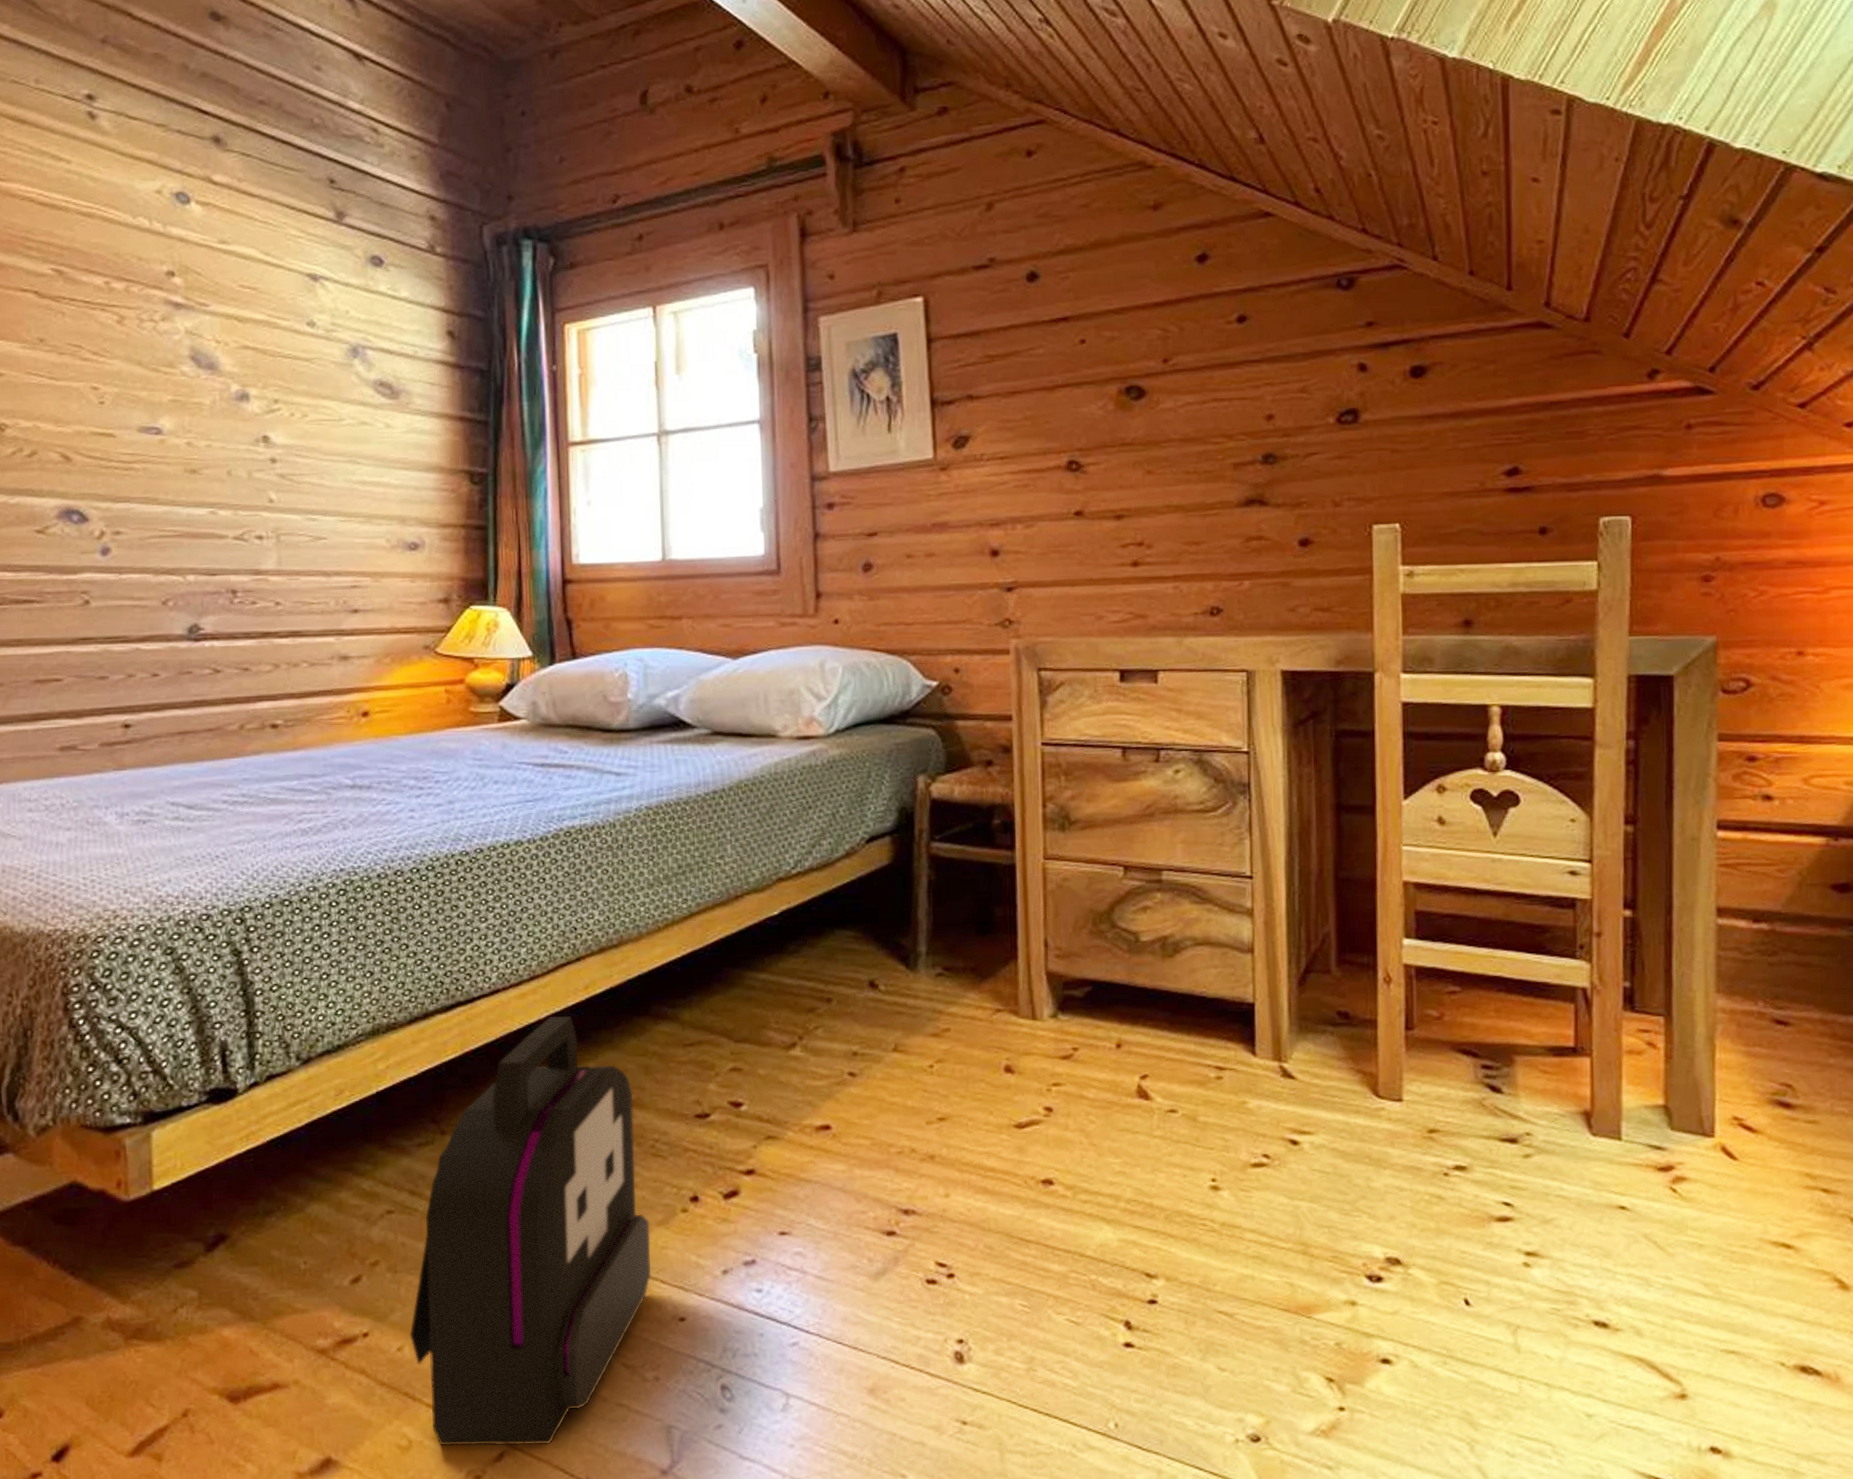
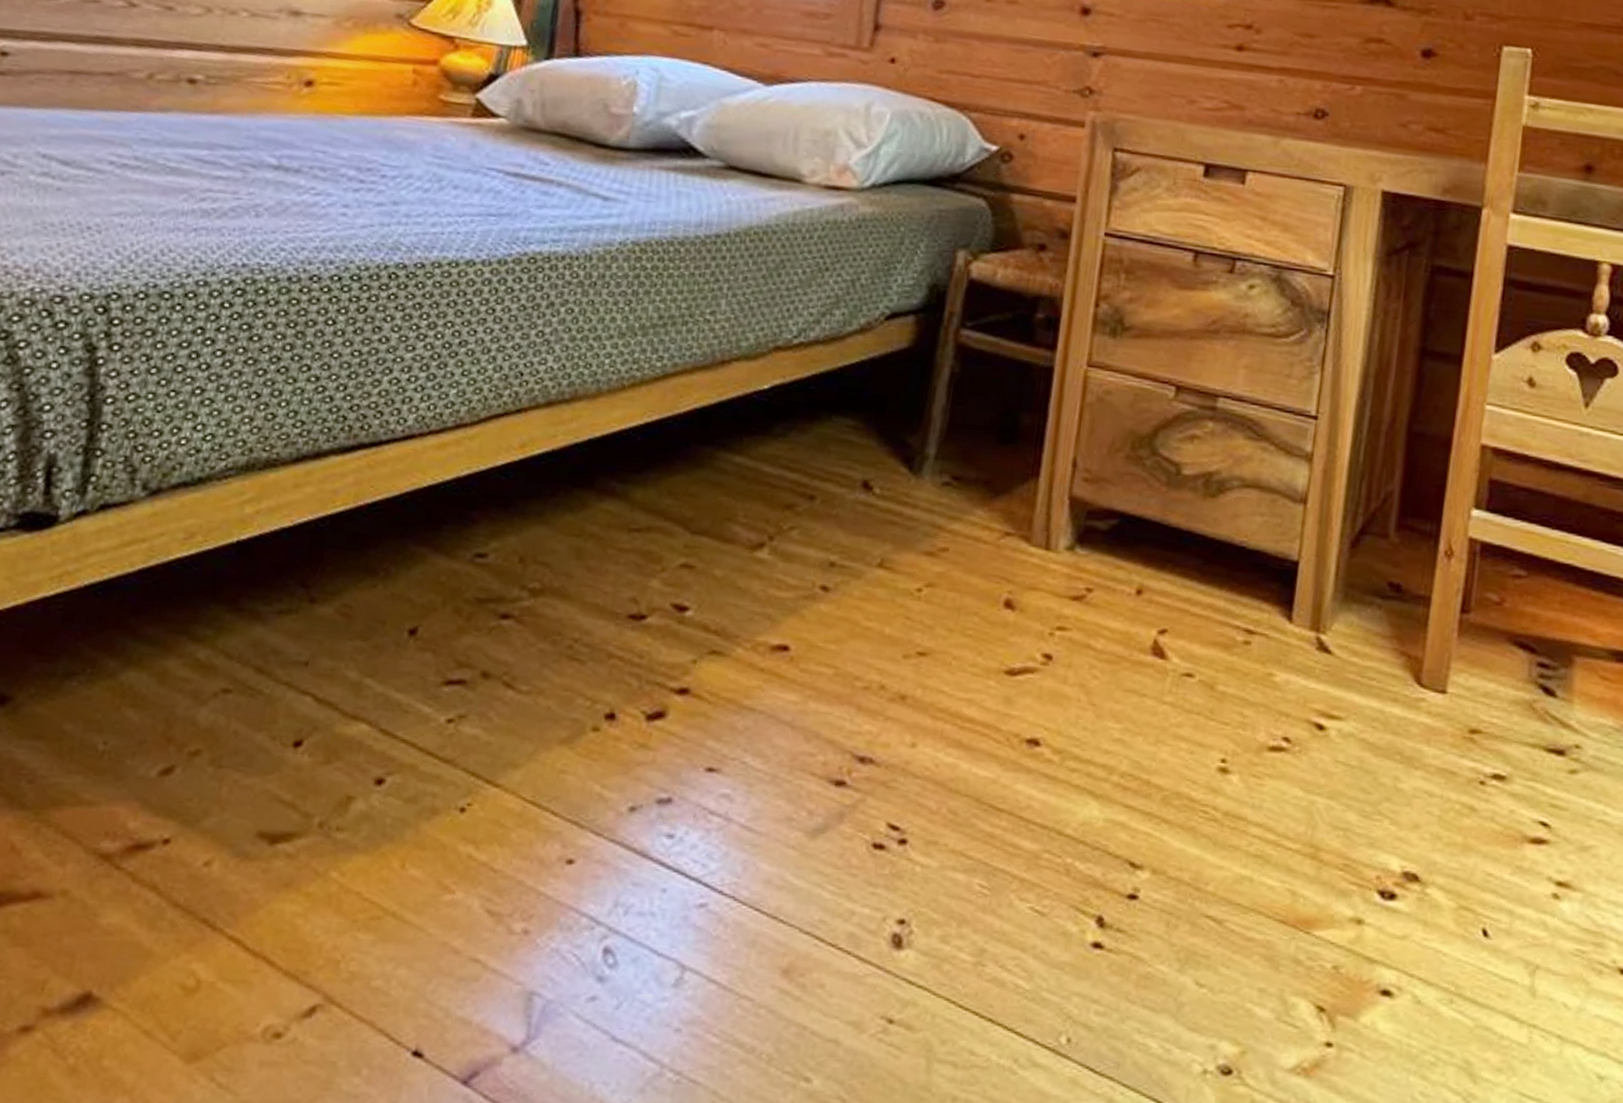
backpack: present [409,1015,652,1446] -> none [222,475,558,1001]

